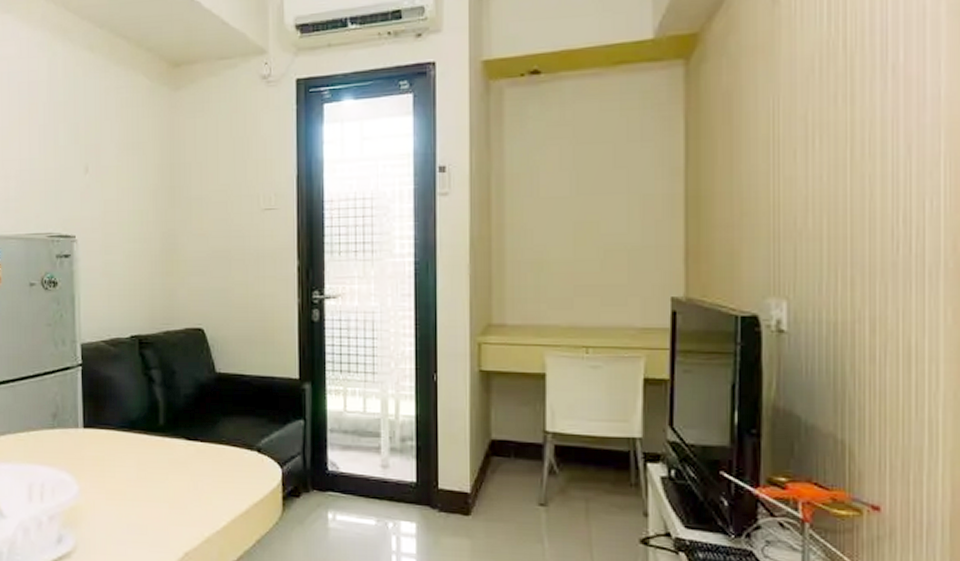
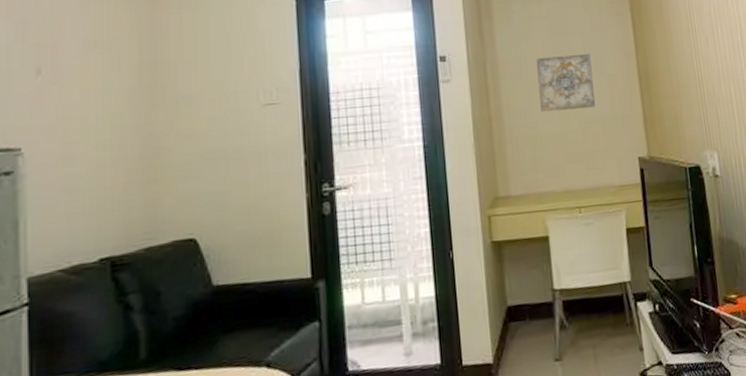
wall art: none [551,167,622,234] -> present [536,53,596,112]

